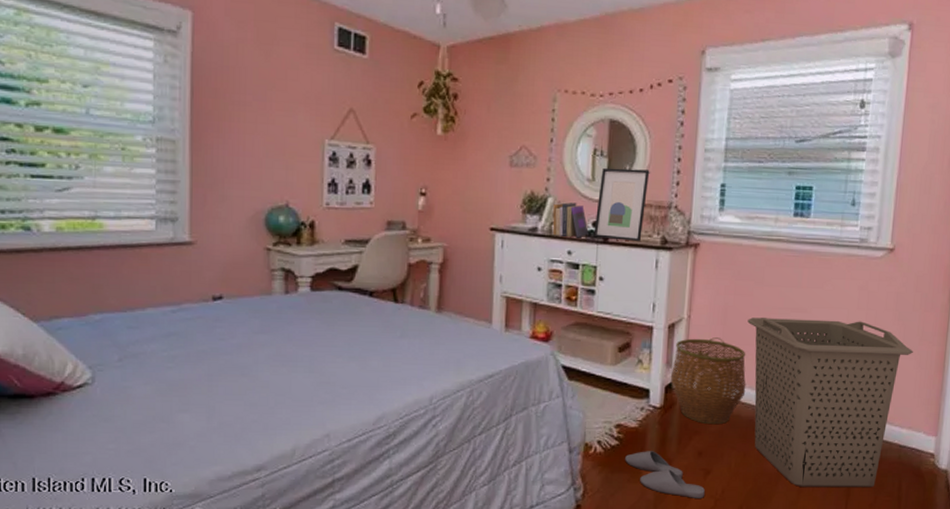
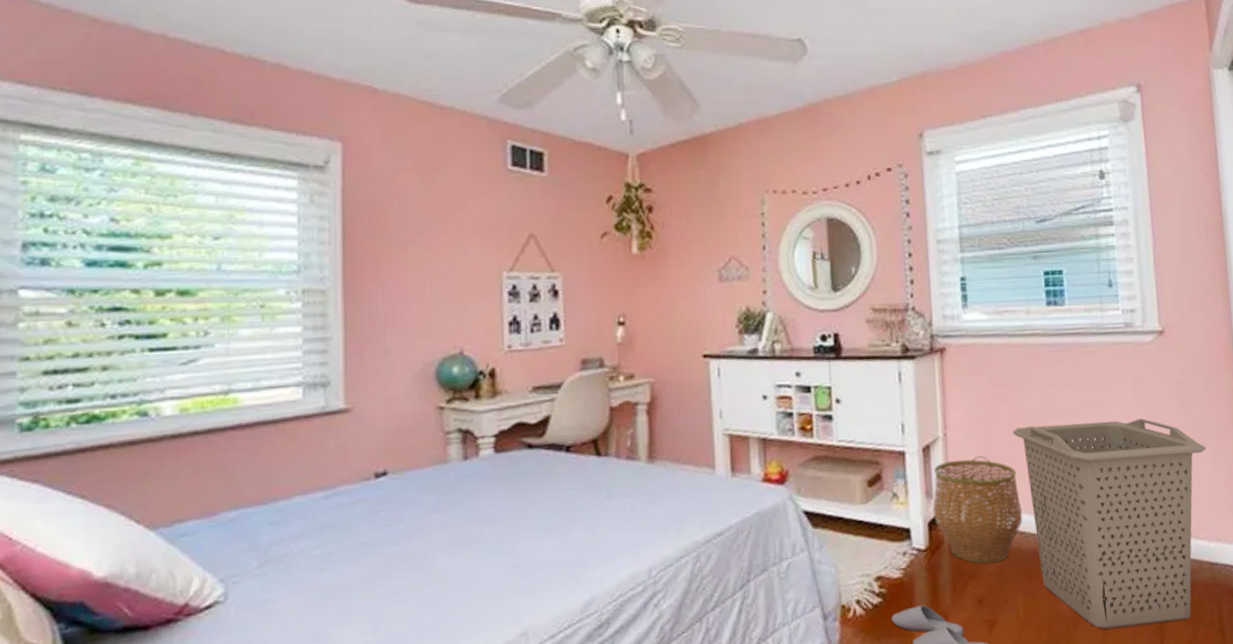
books: present [552,202,589,238] -> none [774,315,817,356]
picture frame: present [593,167,651,242] -> none [823,268,880,355]

